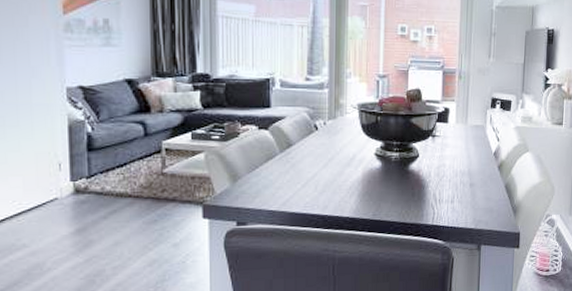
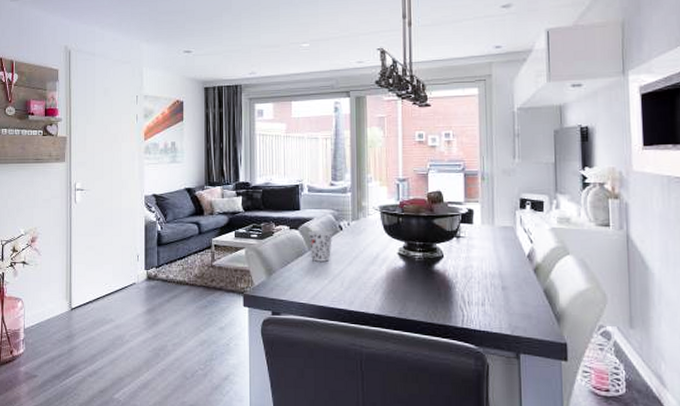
cup: none [280,130,307,165] -> present [308,230,332,262]

